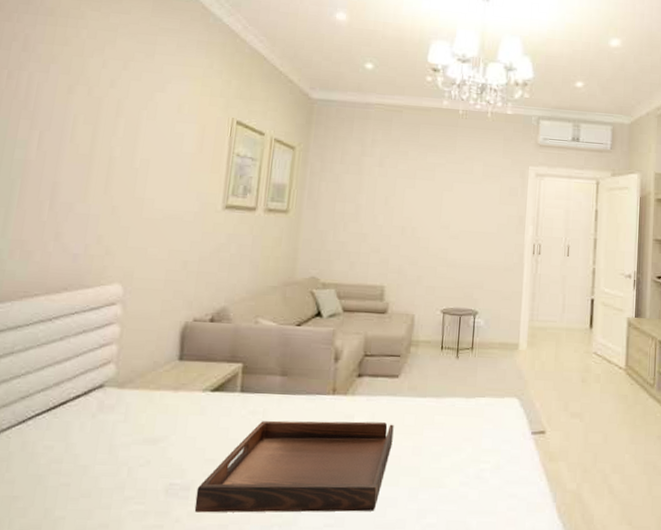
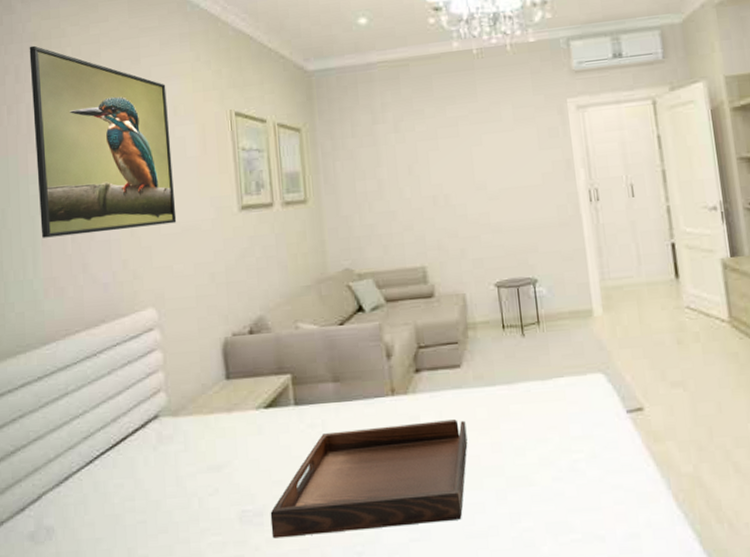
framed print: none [18,20,175,210] -> present [29,45,177,238]

